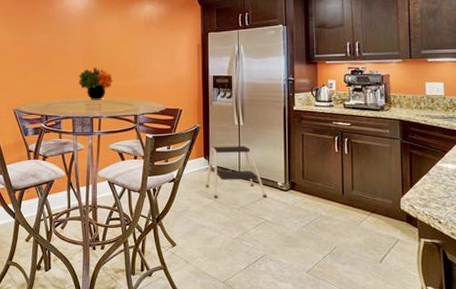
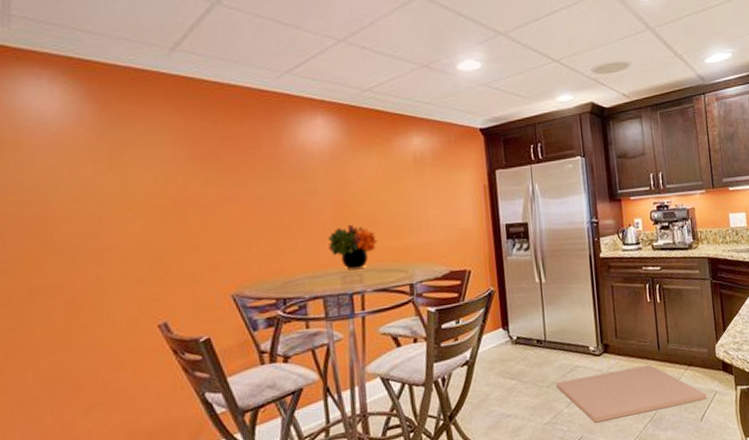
step stool: present [205,146,267,199] -> none [507,307,579,379]
door mat: none [246,206,389,246] -> present [556,364,708,423]

